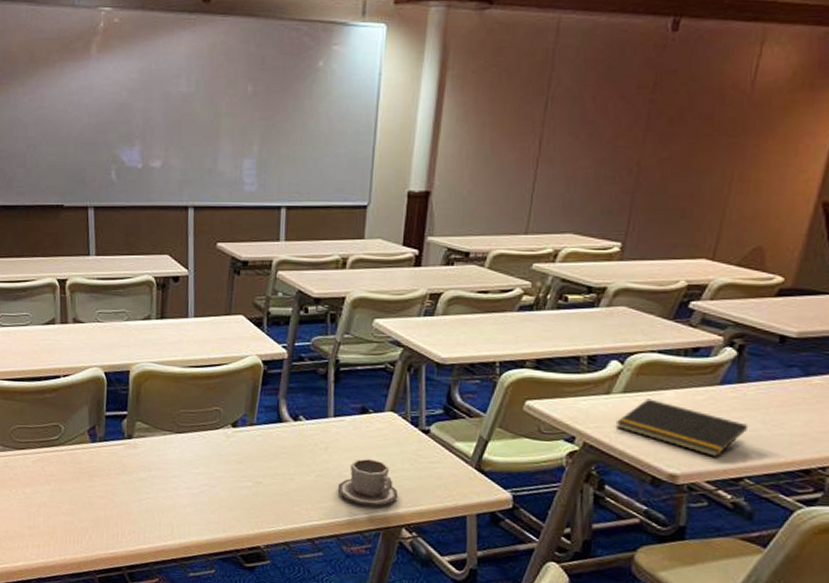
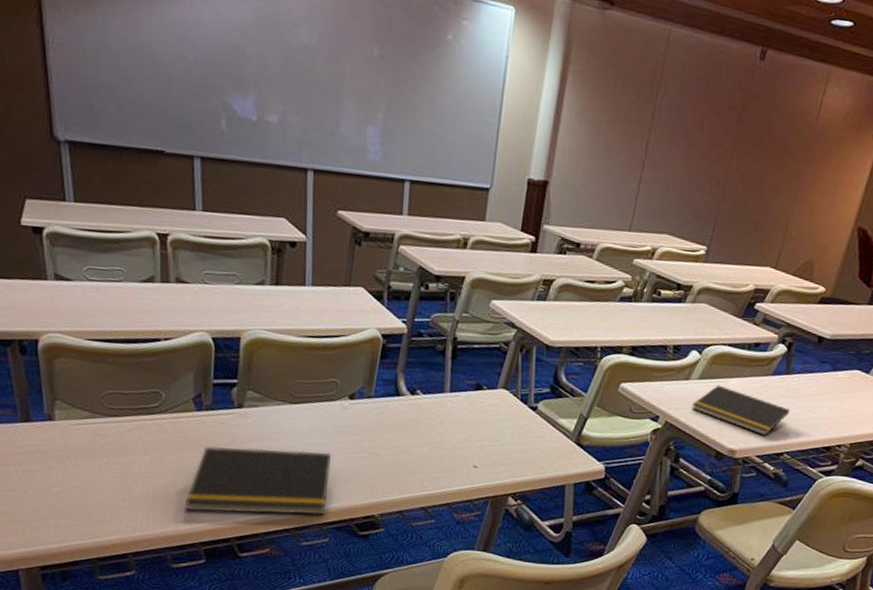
notepad: none [80,476,216,546] -> present [184,446,331,516]
cup: present [338,459,399,506] -> none [452,432,507,476]

